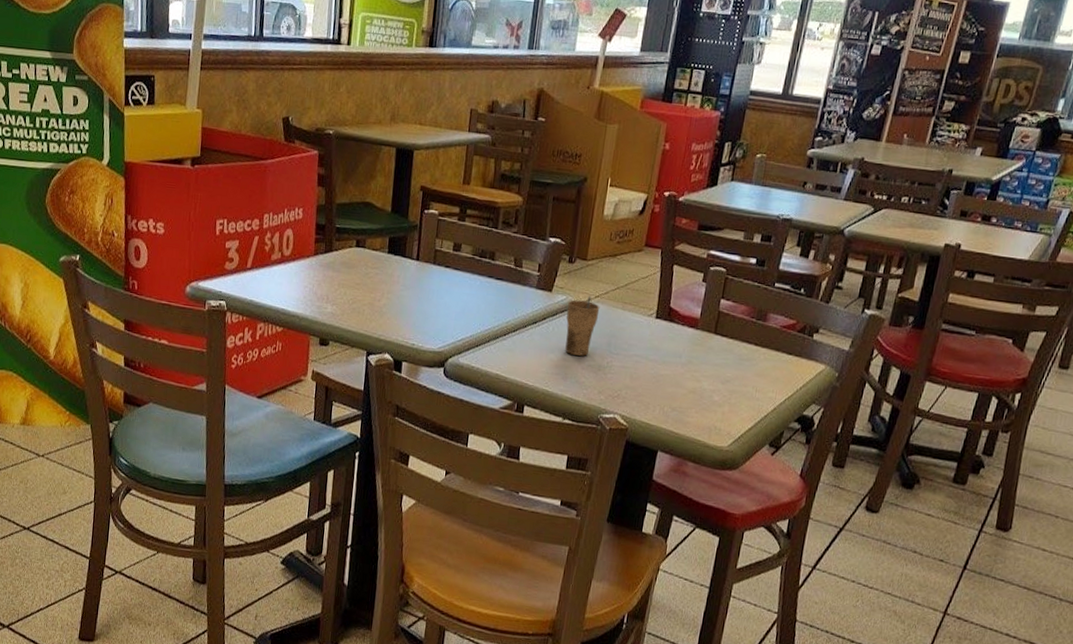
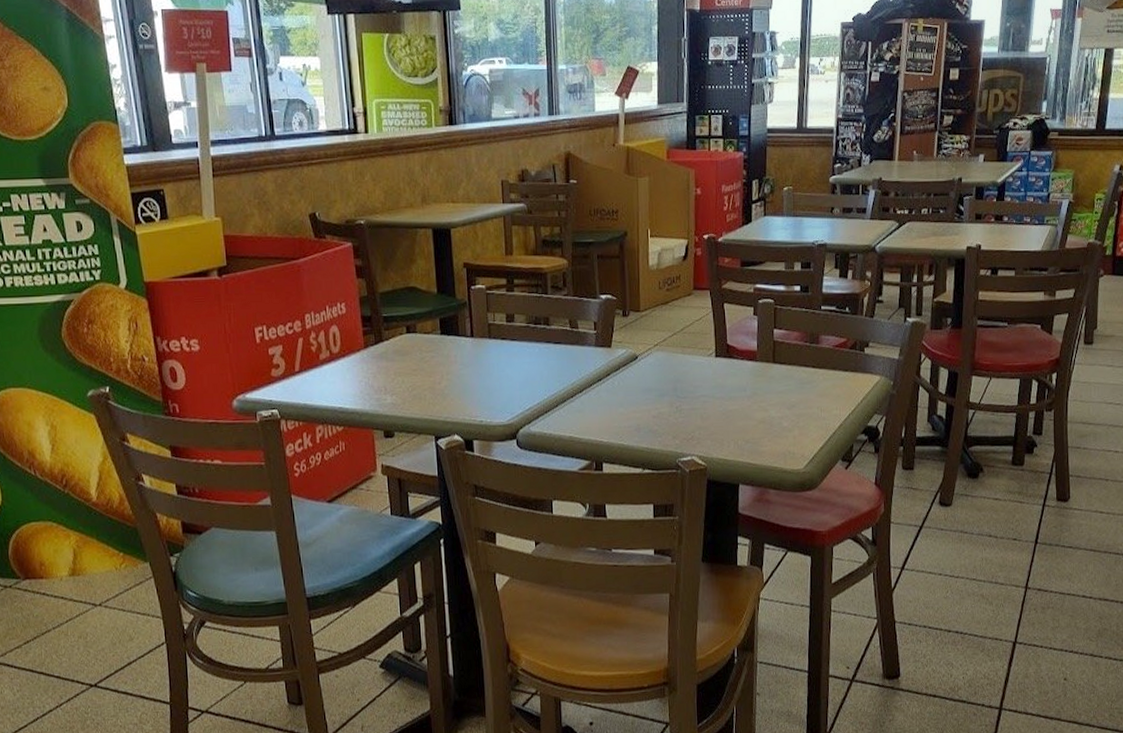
cup: present [565,295,600,356] -> none [629,345,661,405]

